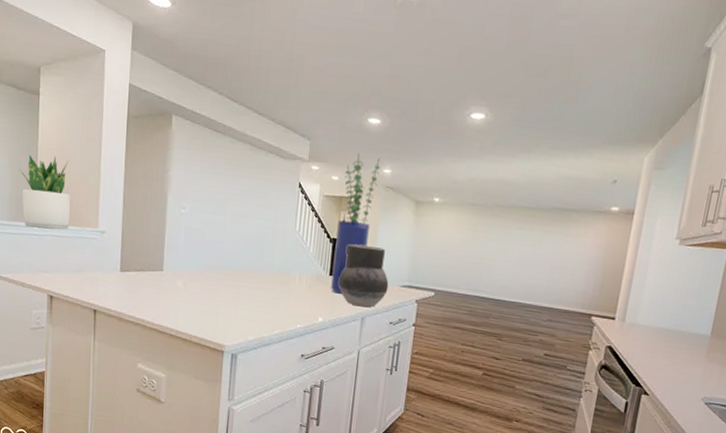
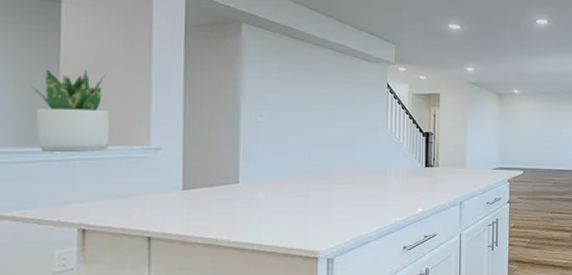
vase: present [331,153,381,294] -> none [428,54,464,183]
ceramic jug: present [339,244,389,308] -> none [435,136,482,192]

